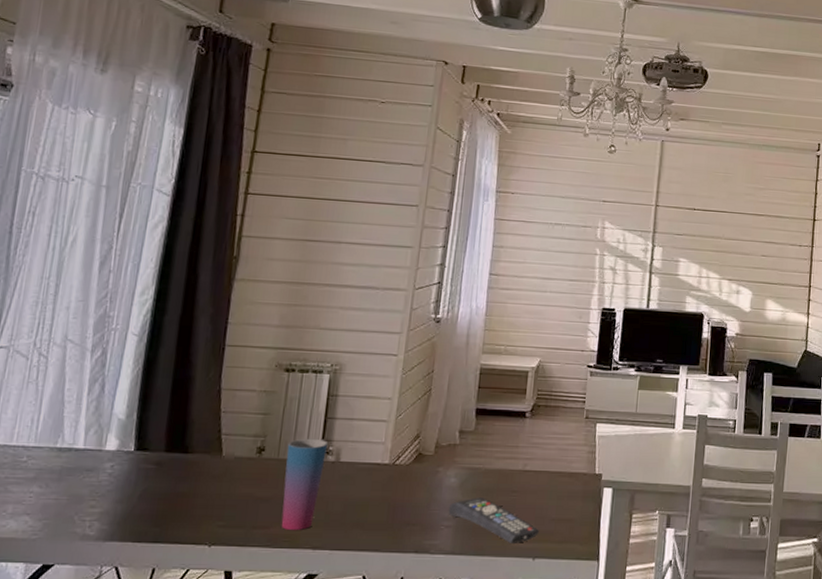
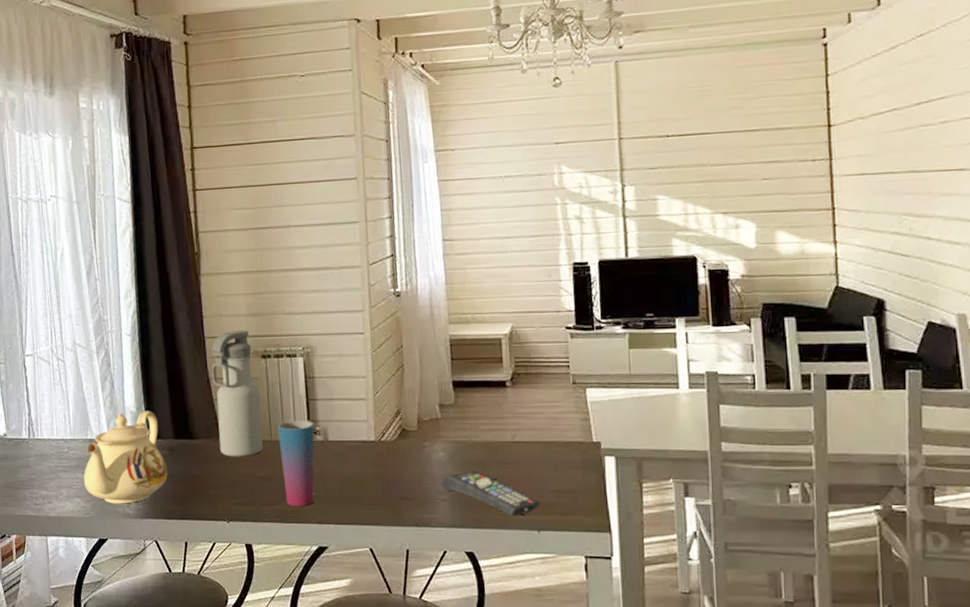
teapot: none [38,419,150,524] -> present [83,411,168,504]
water bottle: none [216,340,276,475] -> present [211,329,263,457]

